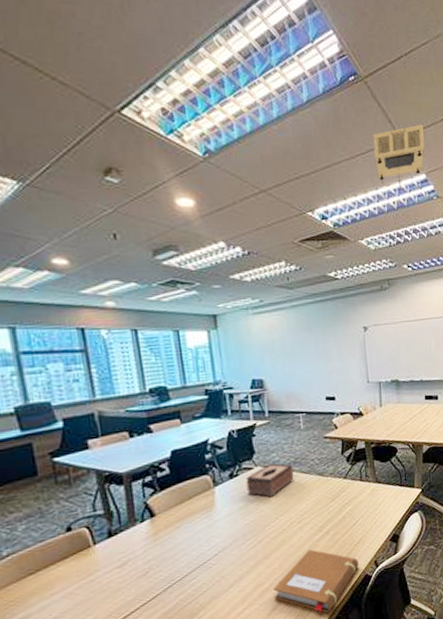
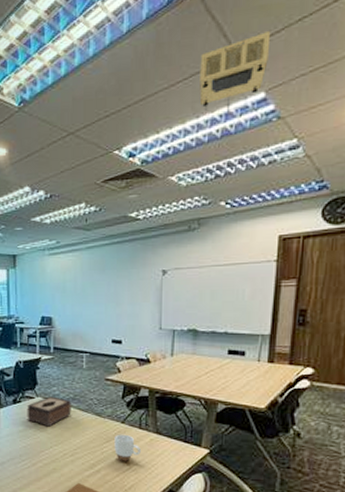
mug: none [339,489,365,517] -> present [114,434,141,461]

